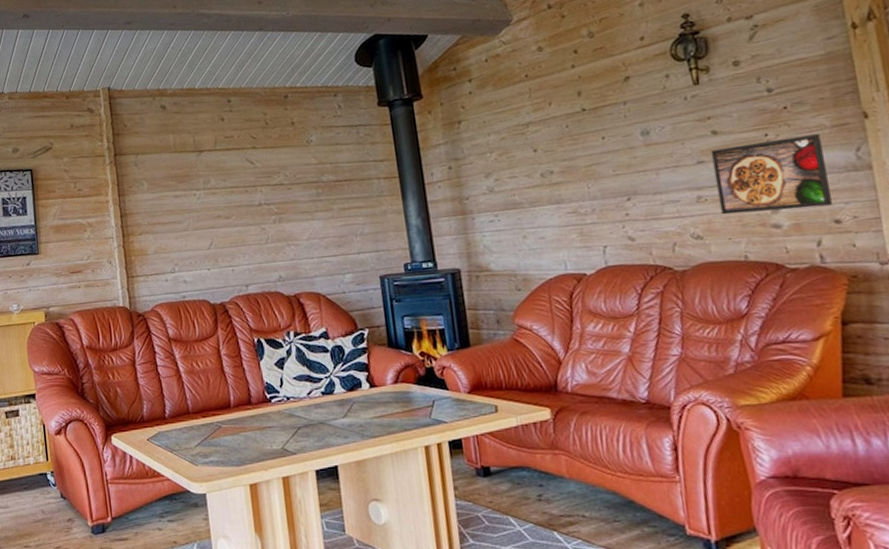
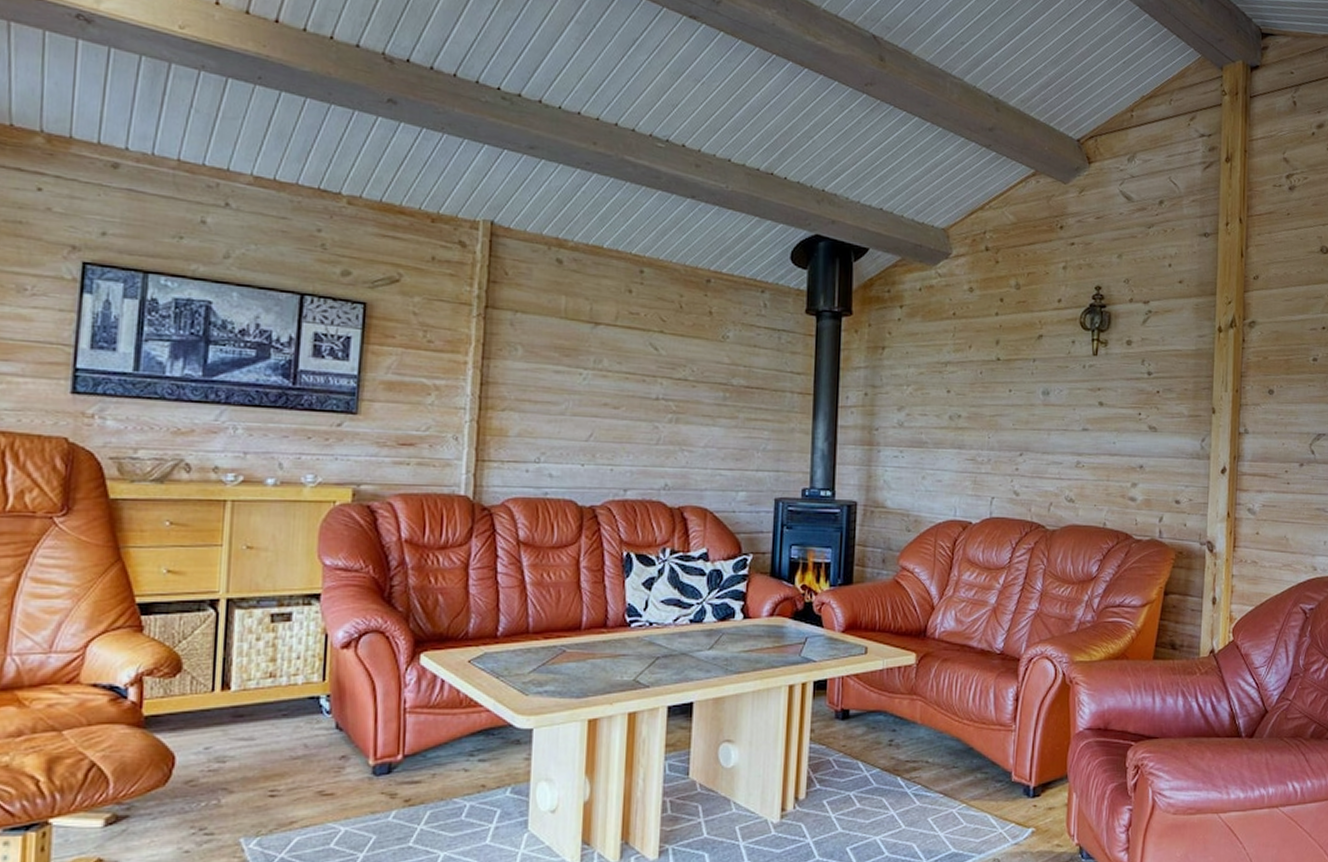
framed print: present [710,134,832,215] -> none [1093,419,1178,487]

